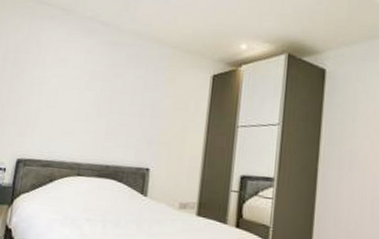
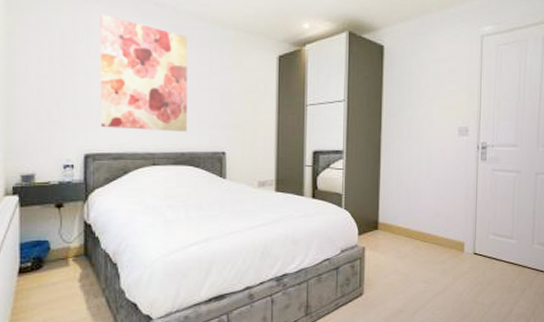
wall art: none [35,30,127,146] -> present [100,14,188,133]

